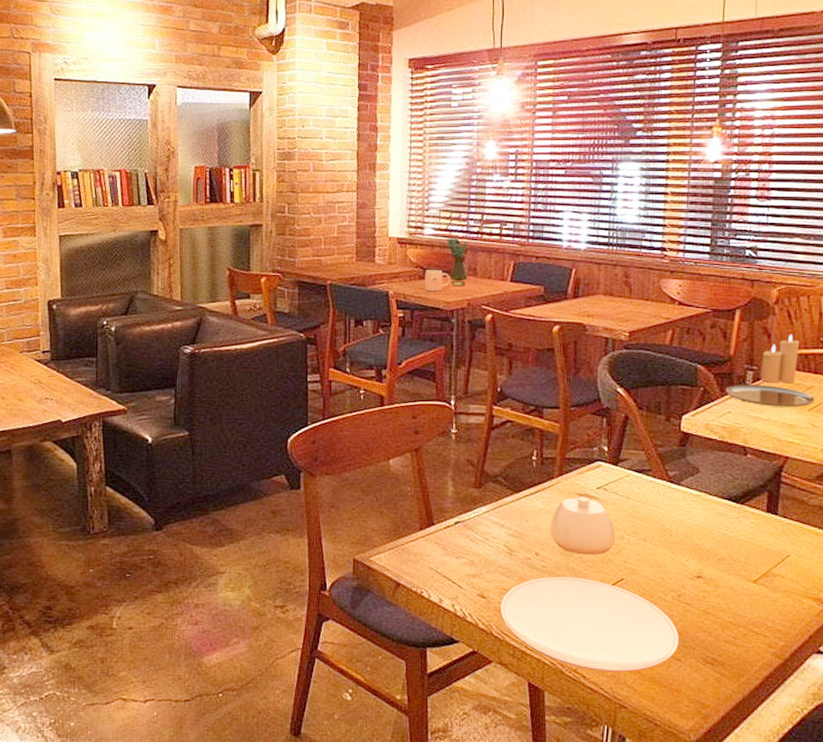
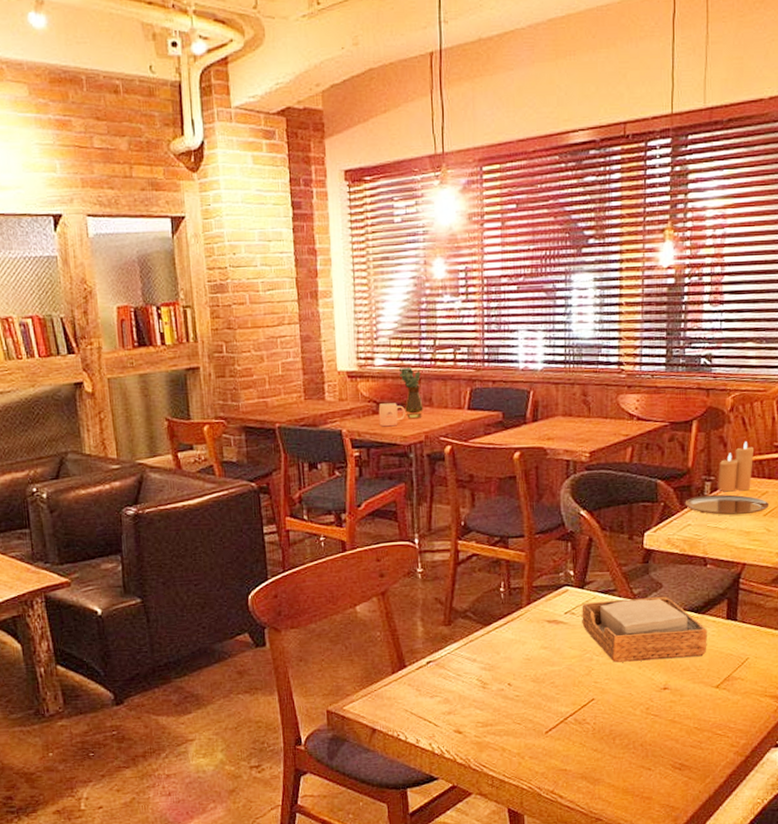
plate: present [501,576,679,673] -> none [477,702,648,790]
sugar bowl: present [550,496,615,555] -> none [521,622,584,680]
napkin holder: none [614,480,745,548] -> present [582,597,707,663]

